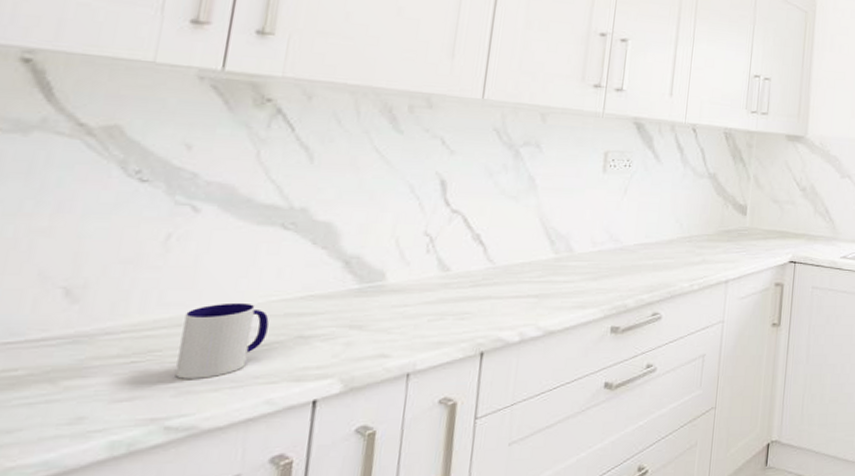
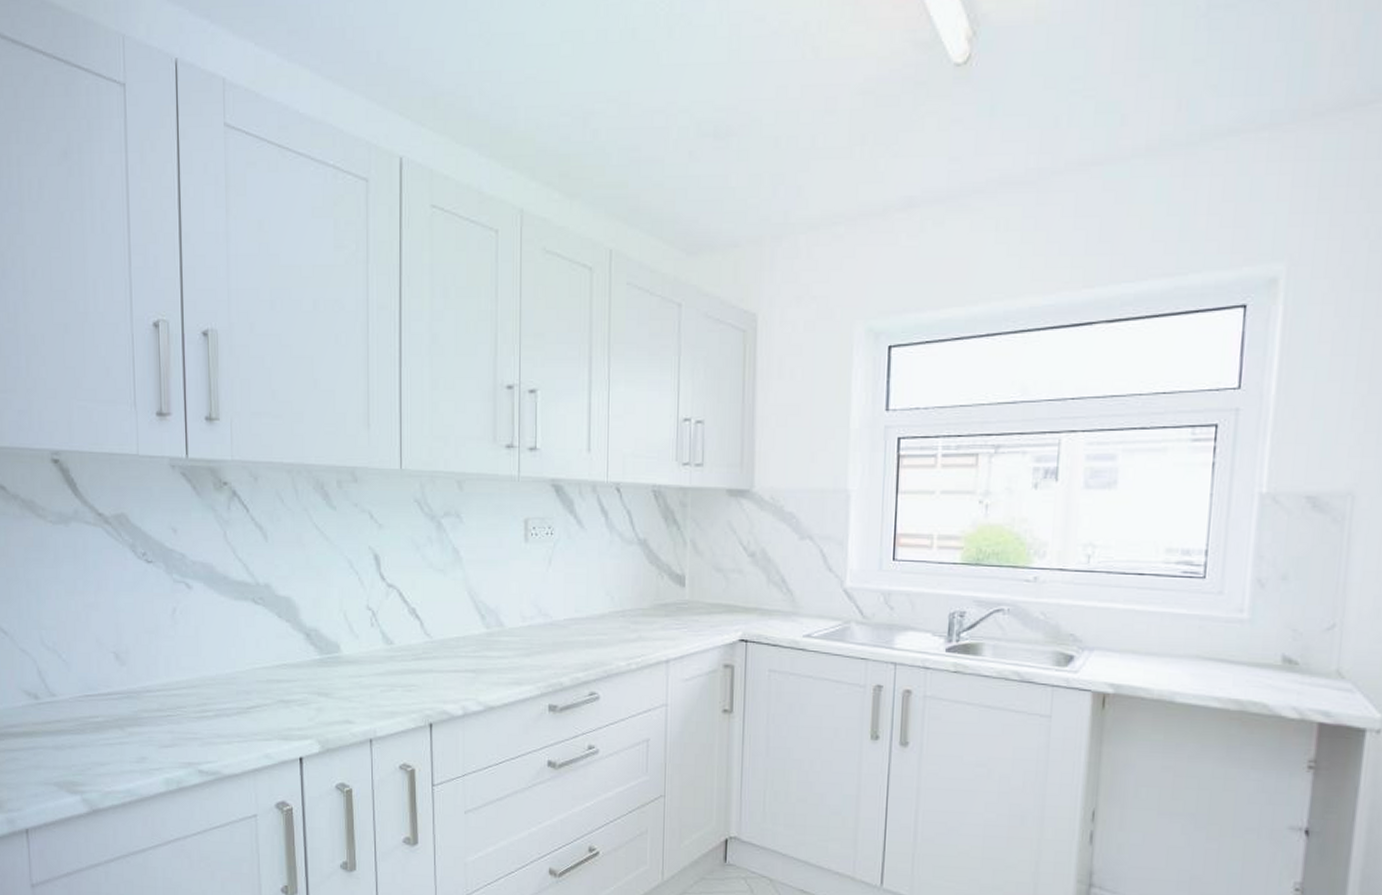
mug: present [175,302,269,379] -> none [197,668,257,733]

